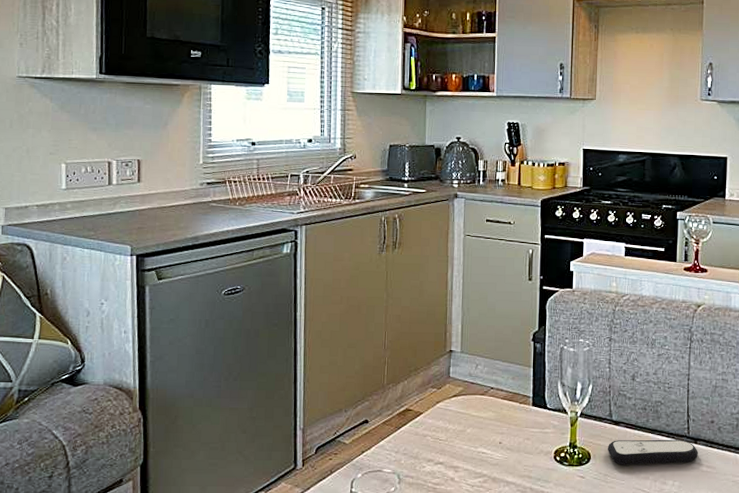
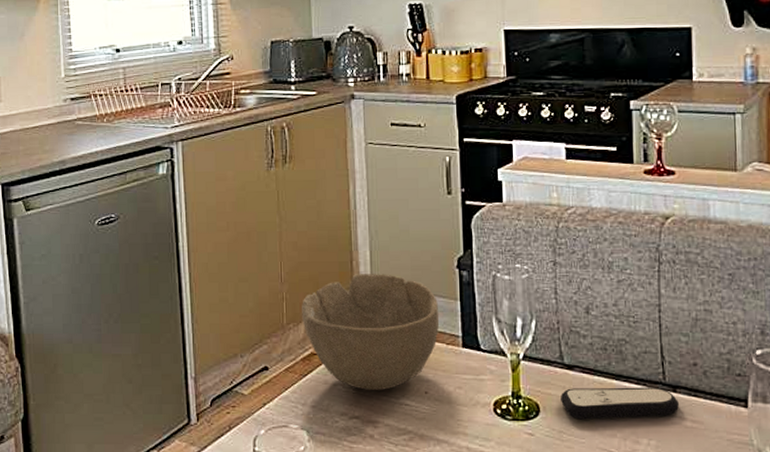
bowl: none [400,343,515,440] -> present [302,273,440,390]

